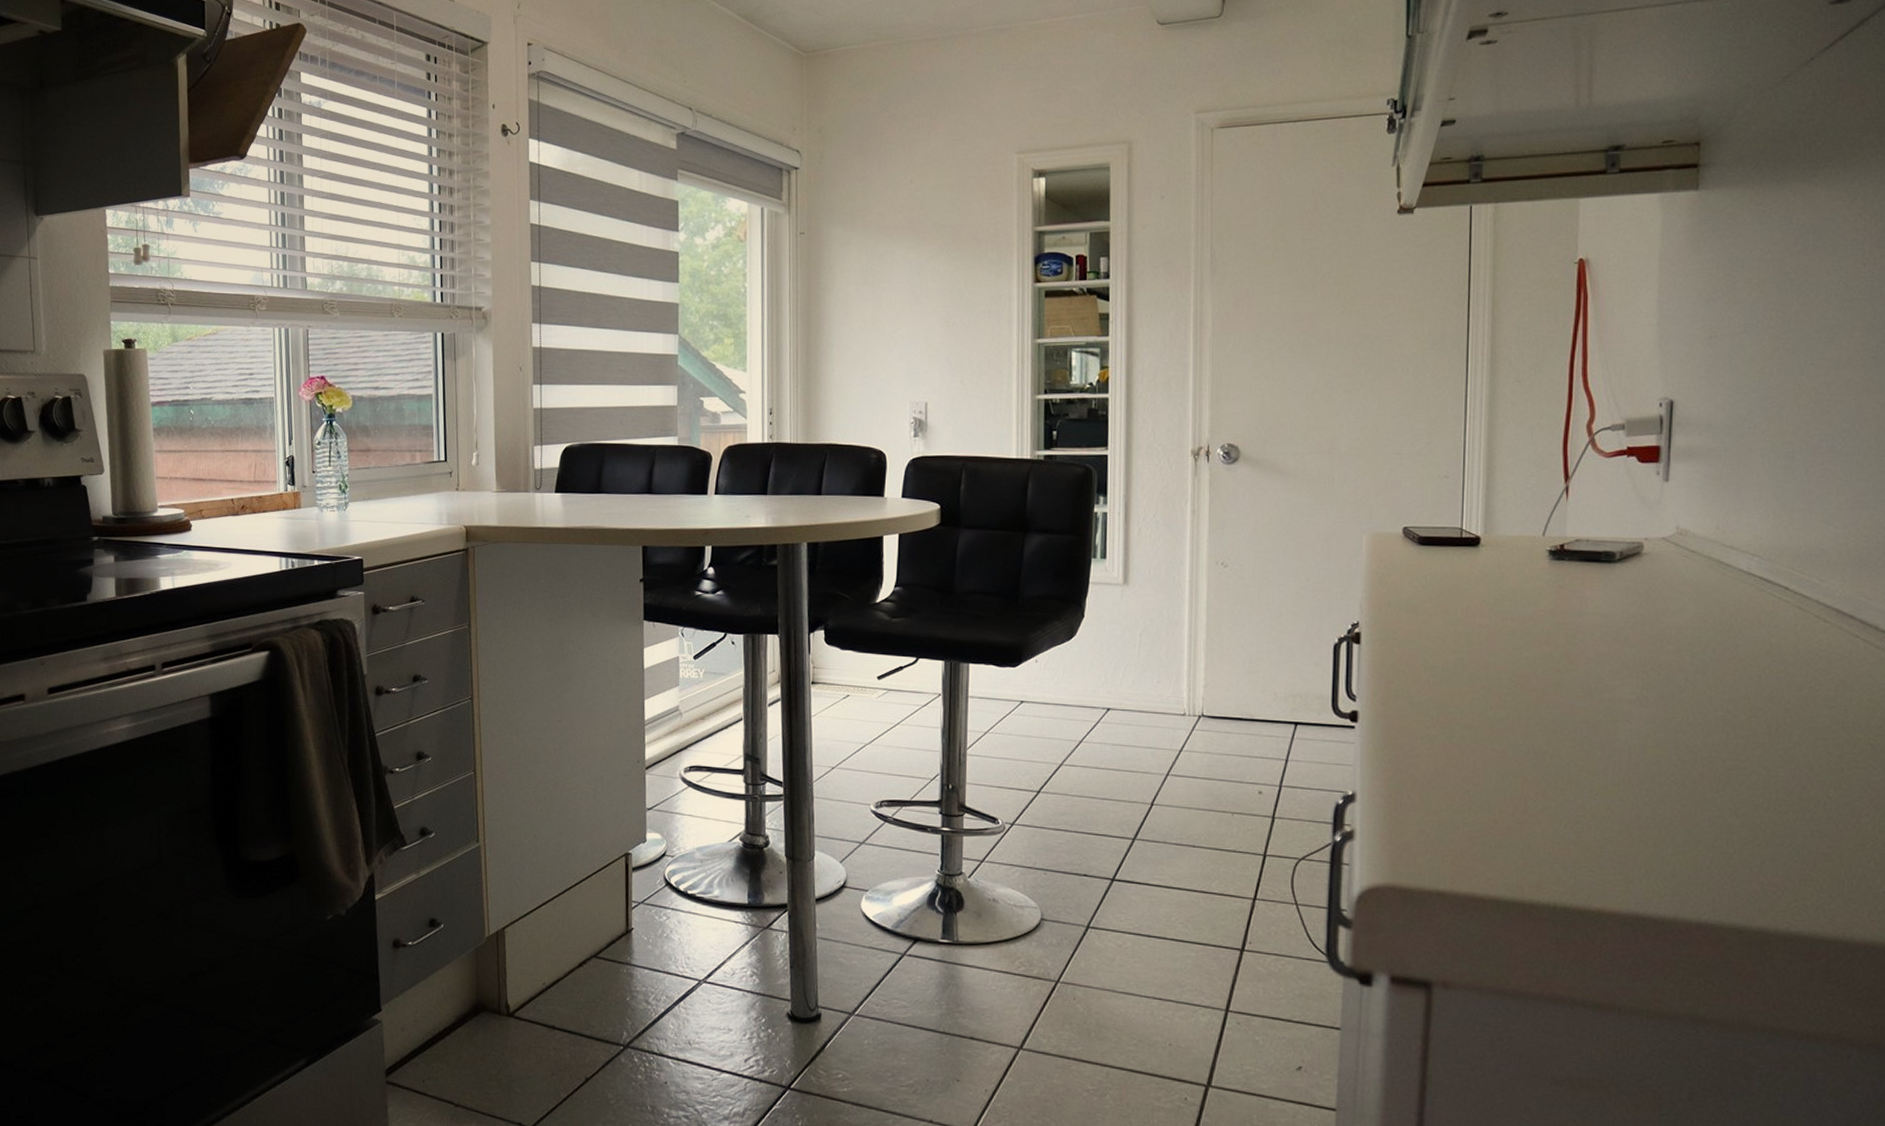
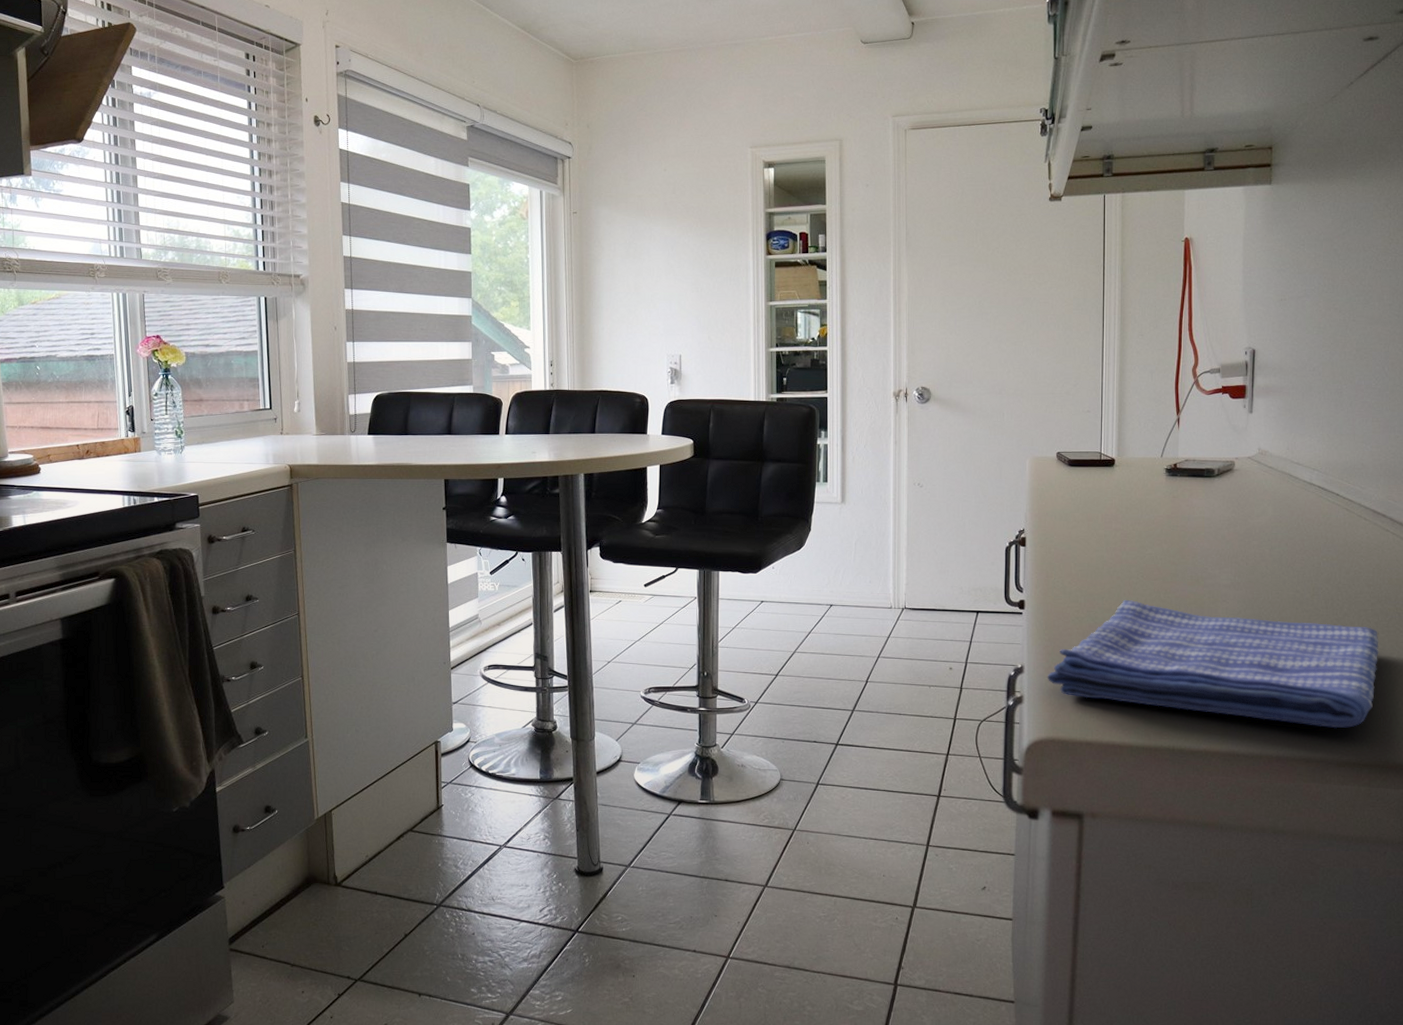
dish towel: none [1386,714,1844,891] -> present [1047,599,1379,729]

